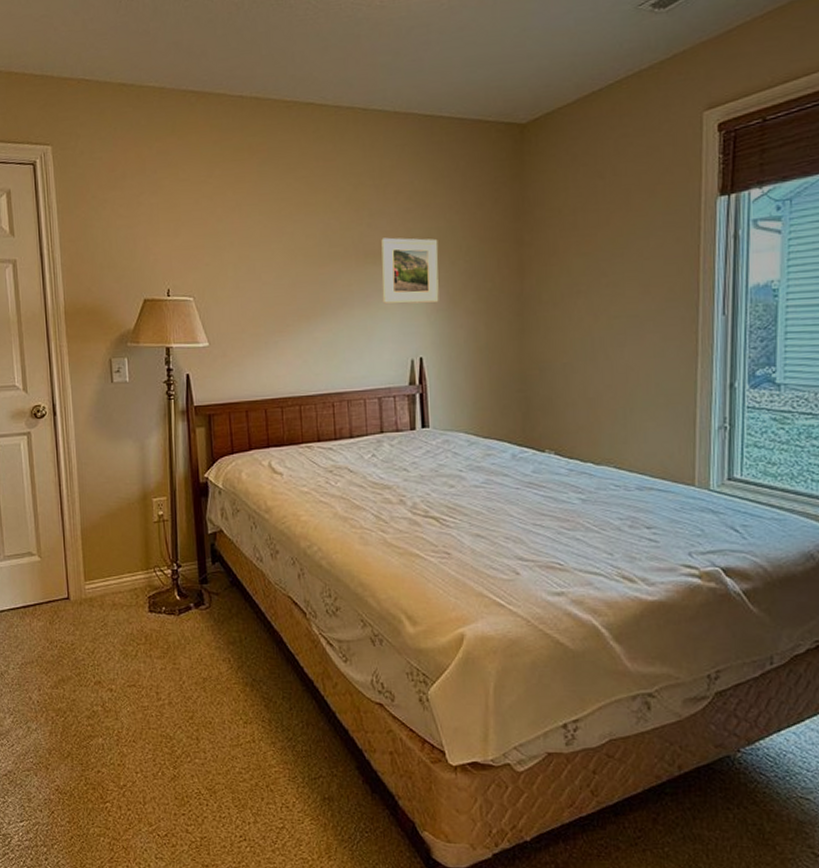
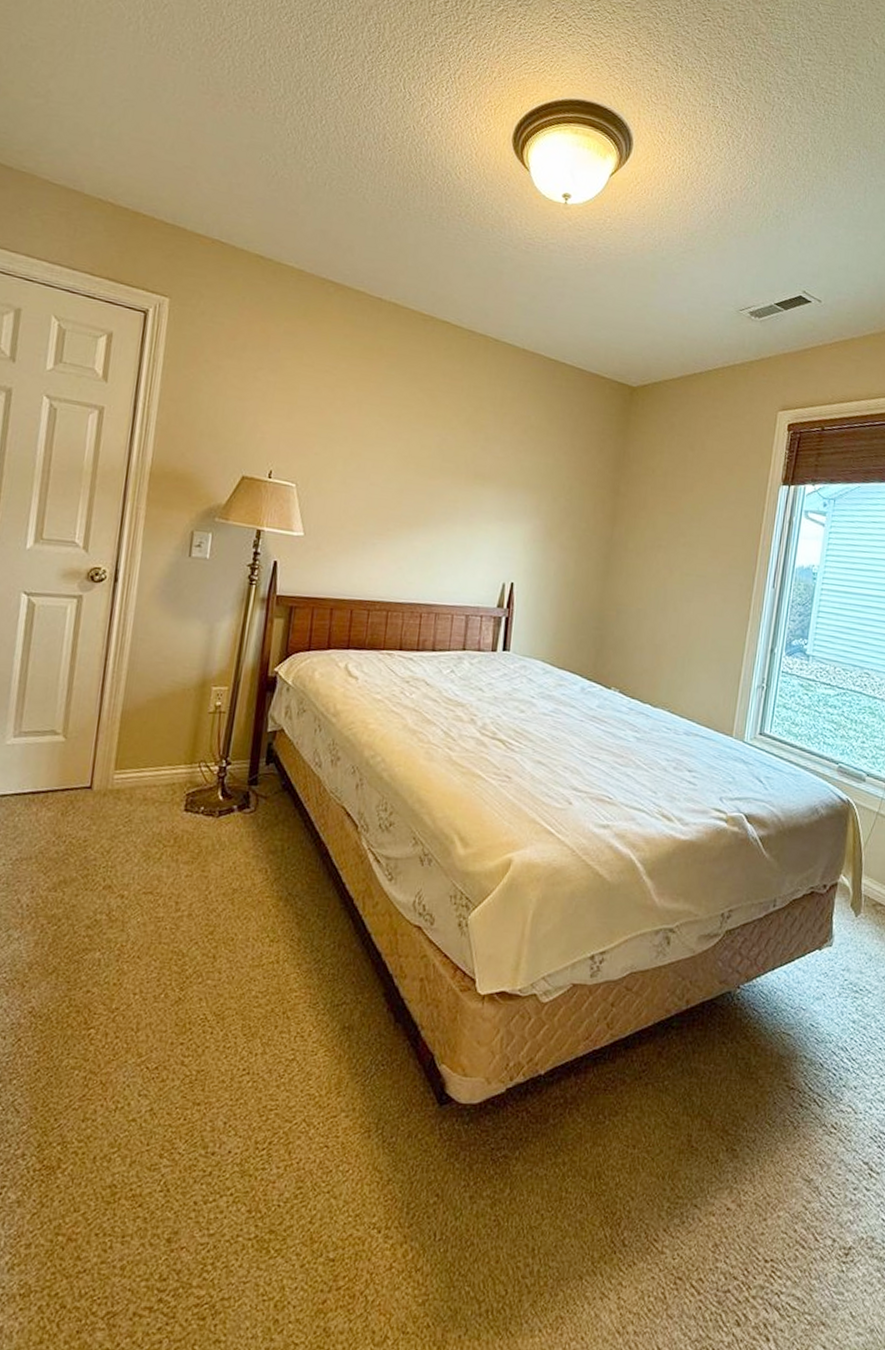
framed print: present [381,237,439,304] -> none [484,463,545,533]

